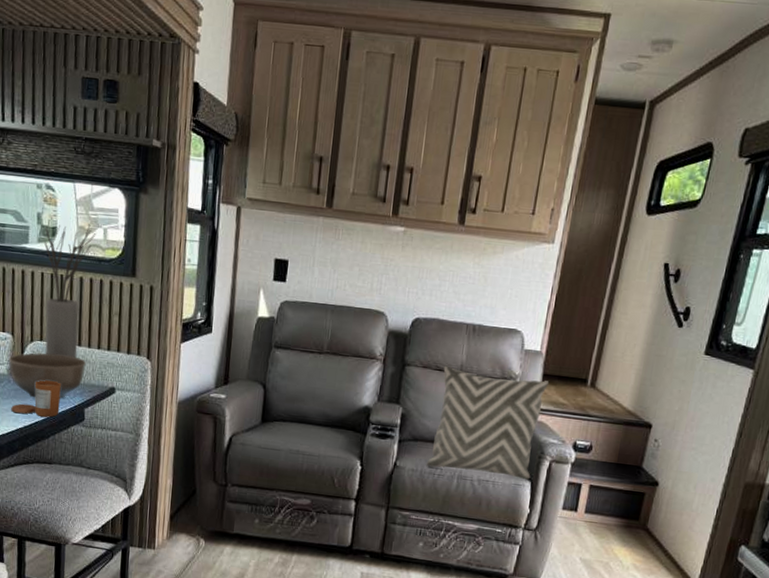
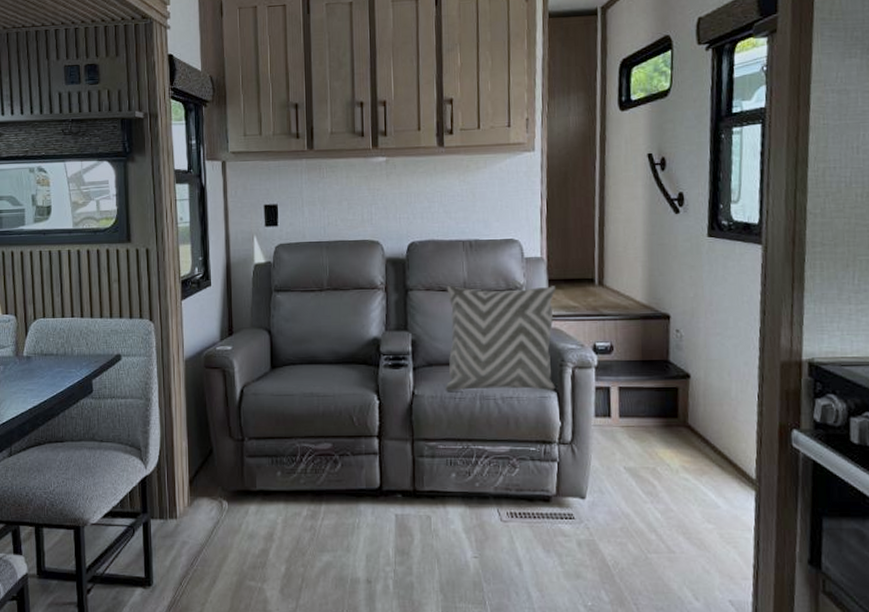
bowl: present [8,353,86,398] -> none [13,328,90,375]
candle: present [11,380,61,418] -> none [19,356,67,394]
vase: present [43,224,96,359] -> none [39,198,89,331]

